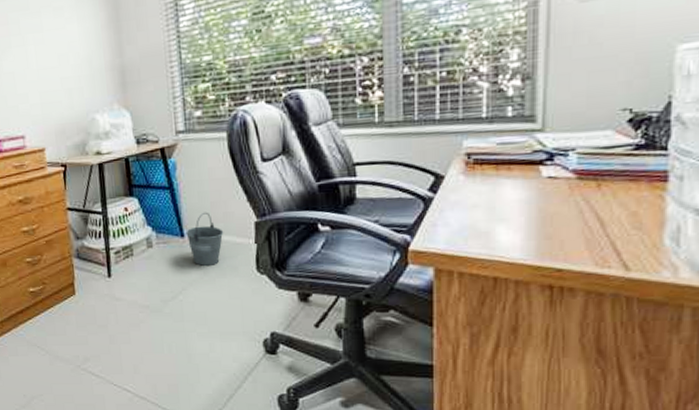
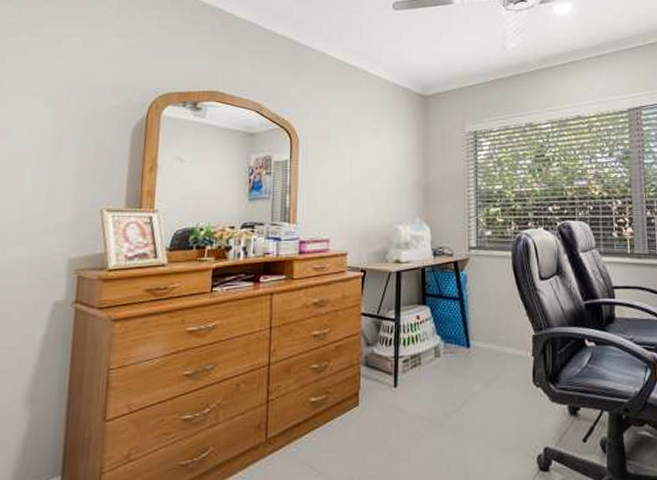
bucket: present [186,212,224,266] -> none [472,323,506,377]

